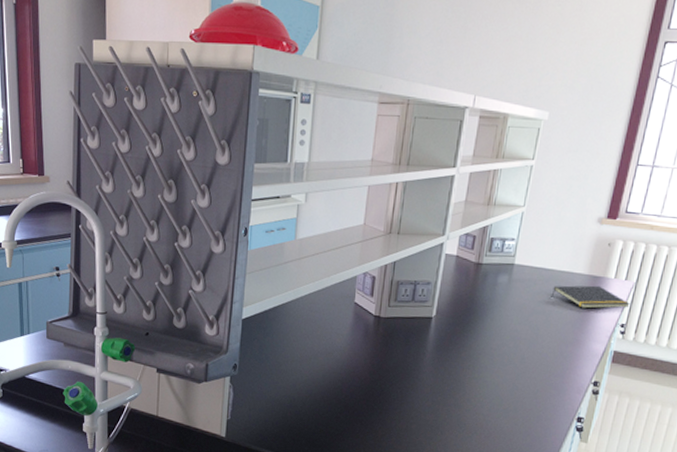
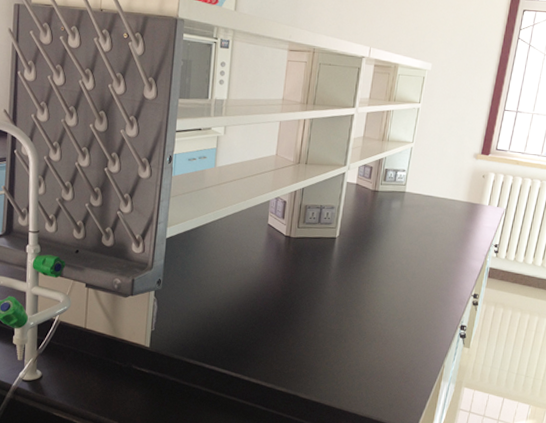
notepad: present [551,285,630,309] -> none [436,211,502,231]

